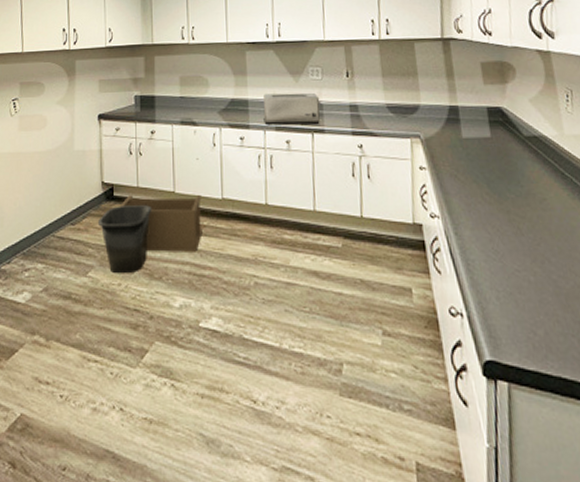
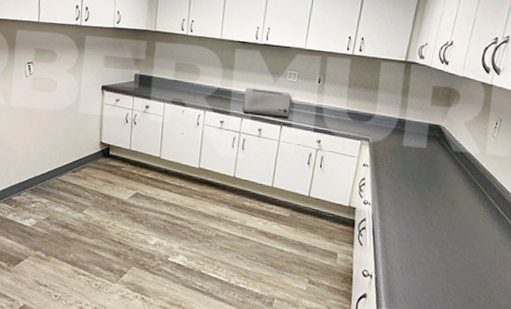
waste bin: present [97,205,152,273] -> none [94,162,141,215]
storage bin: present [119,194,203,252] -> none [113,155,182,206]

